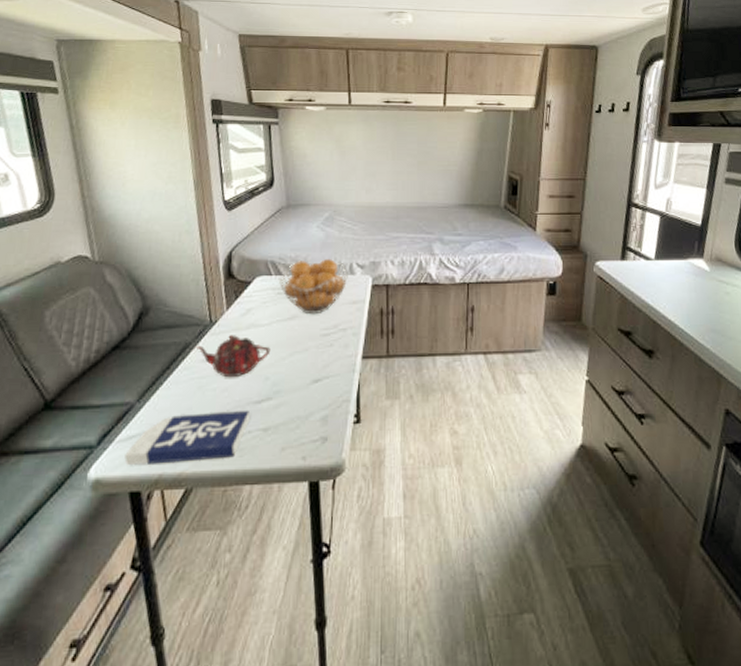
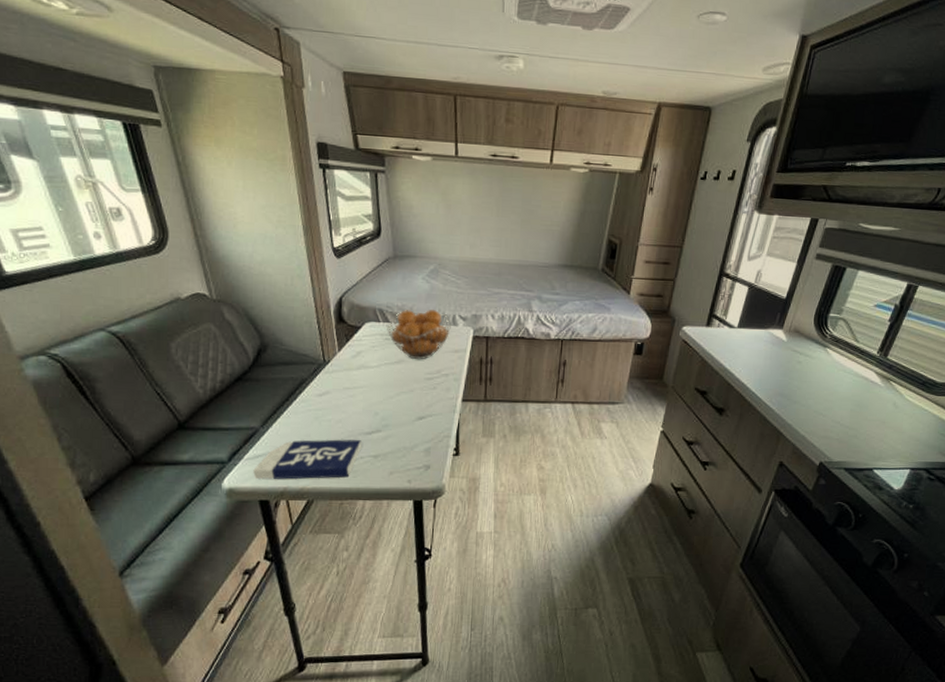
teapot: present [195,335,271,378] -> none [311,374,380,411]

